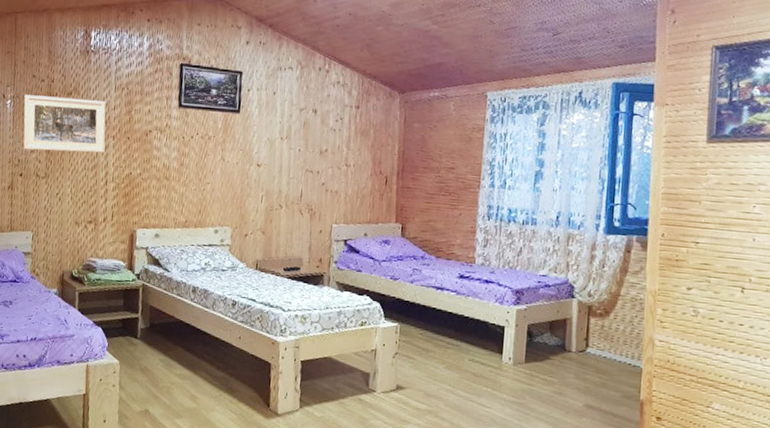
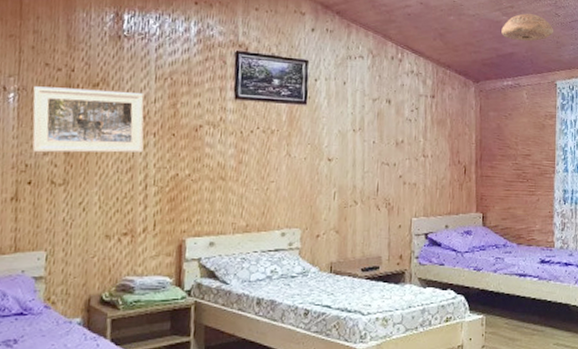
ceiling light: none [430,22,488,51] -> present [501,13,554,42]

